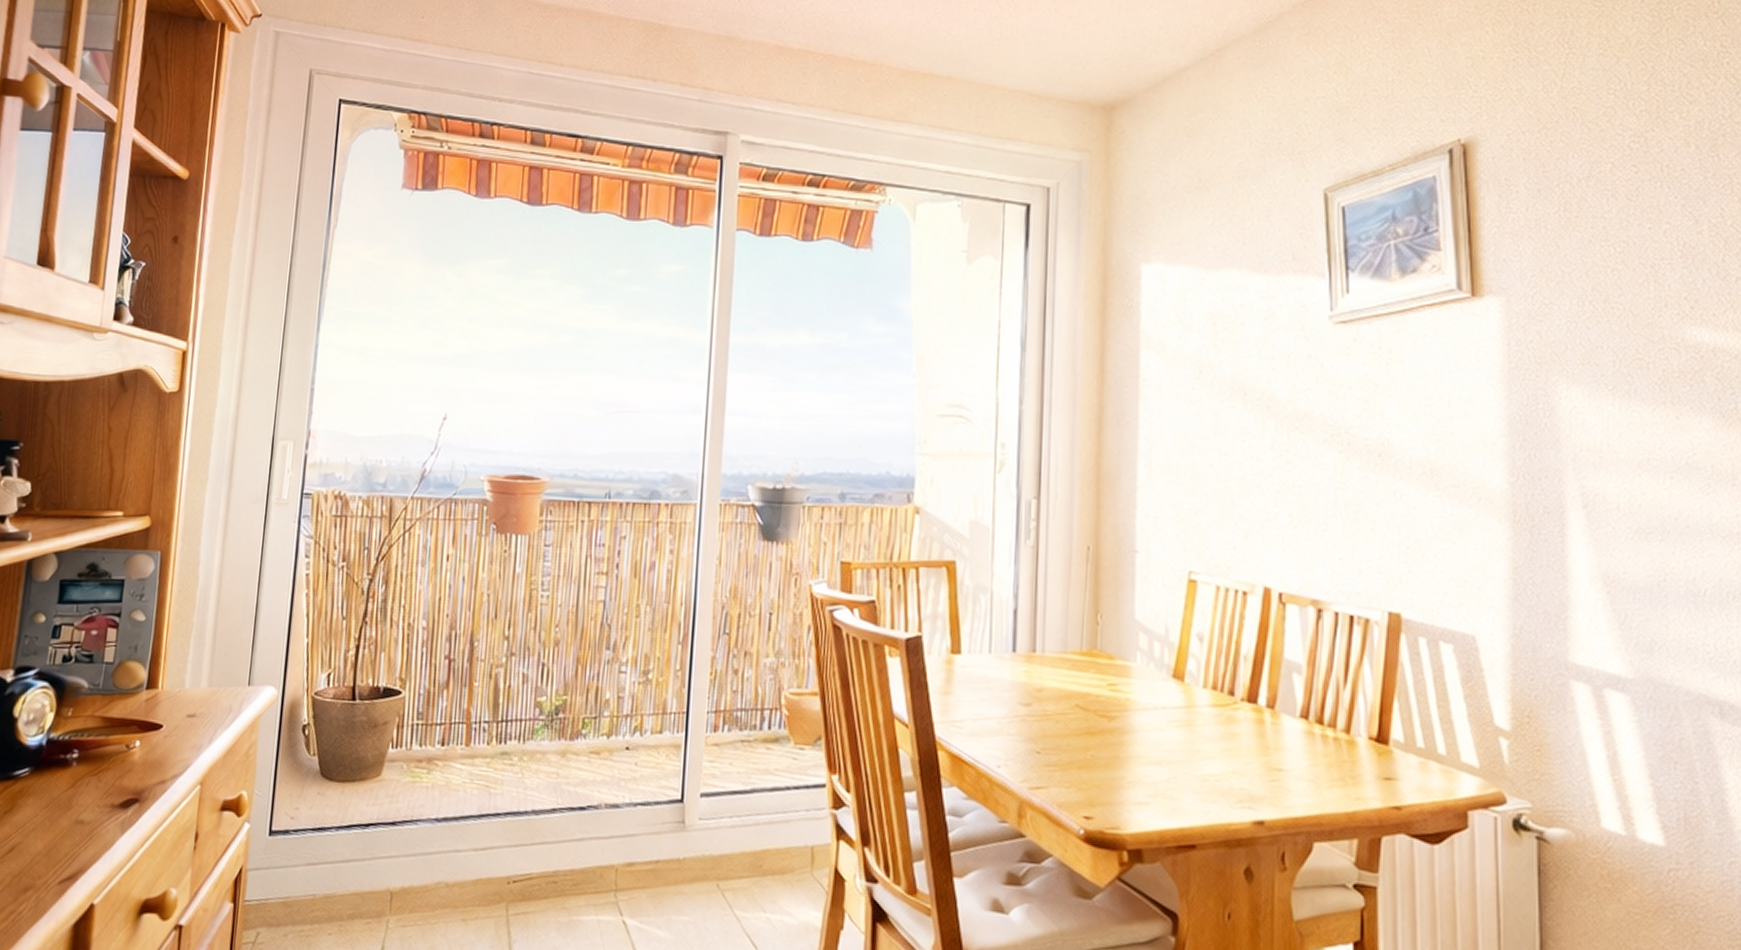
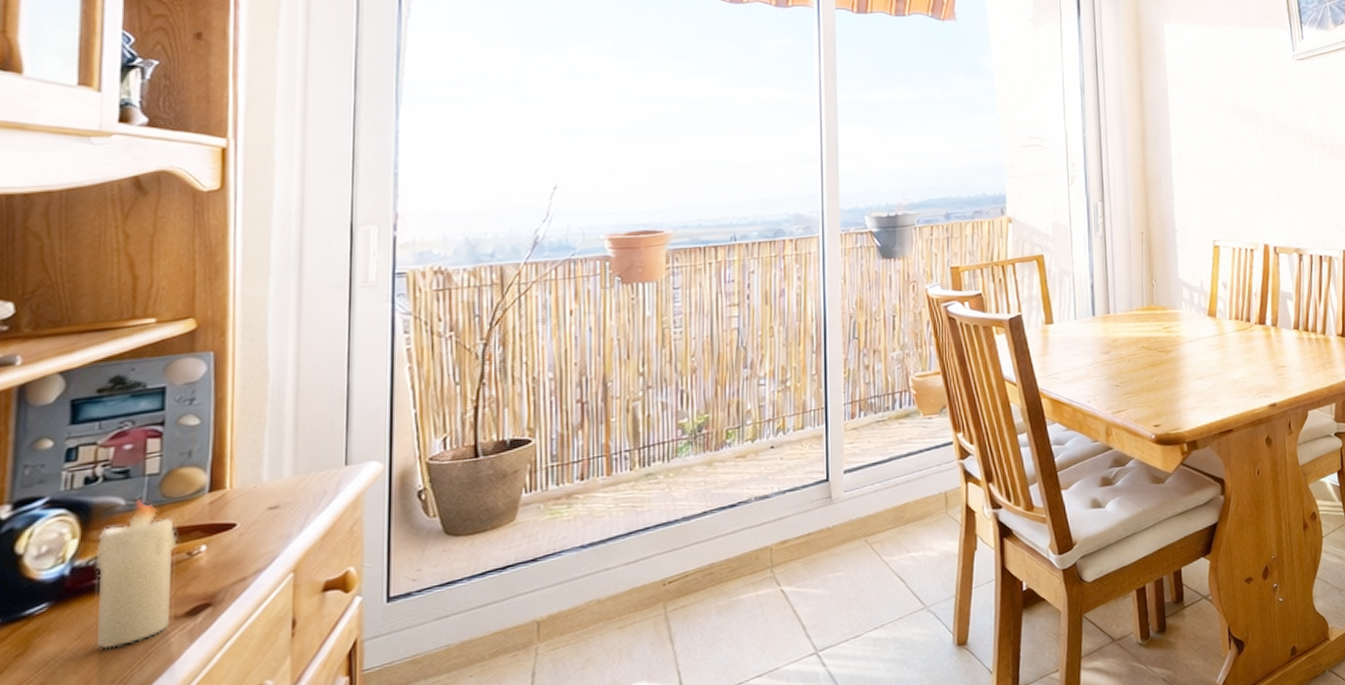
candle: none [58,685,121,824] -> present [95,499,178,649]

